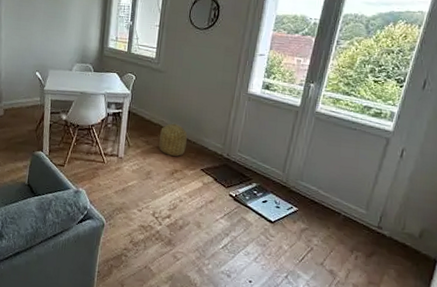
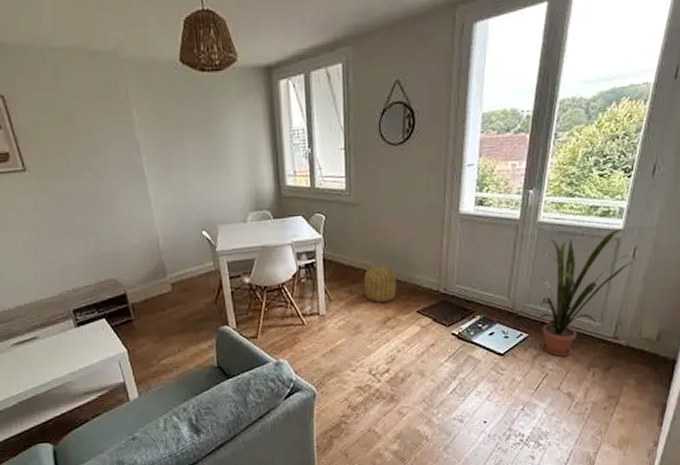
house plant: none [309,127,398,235] -> present [540,228,631,356]

